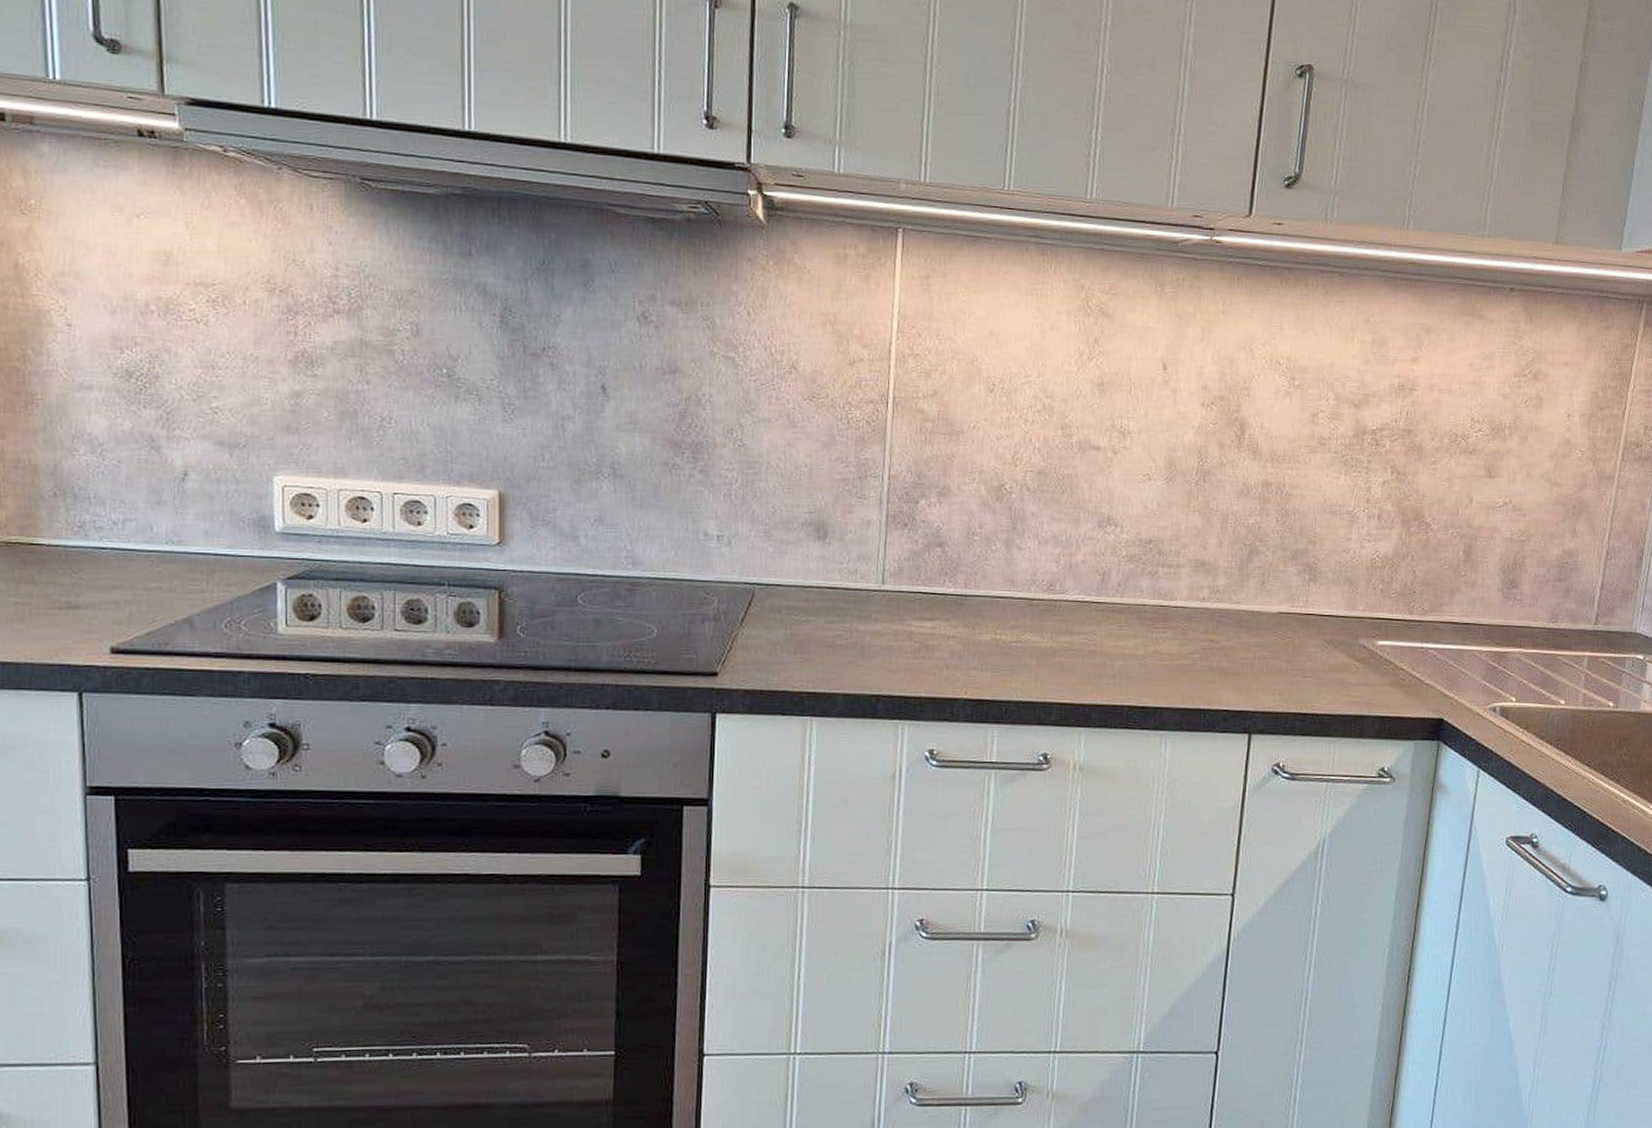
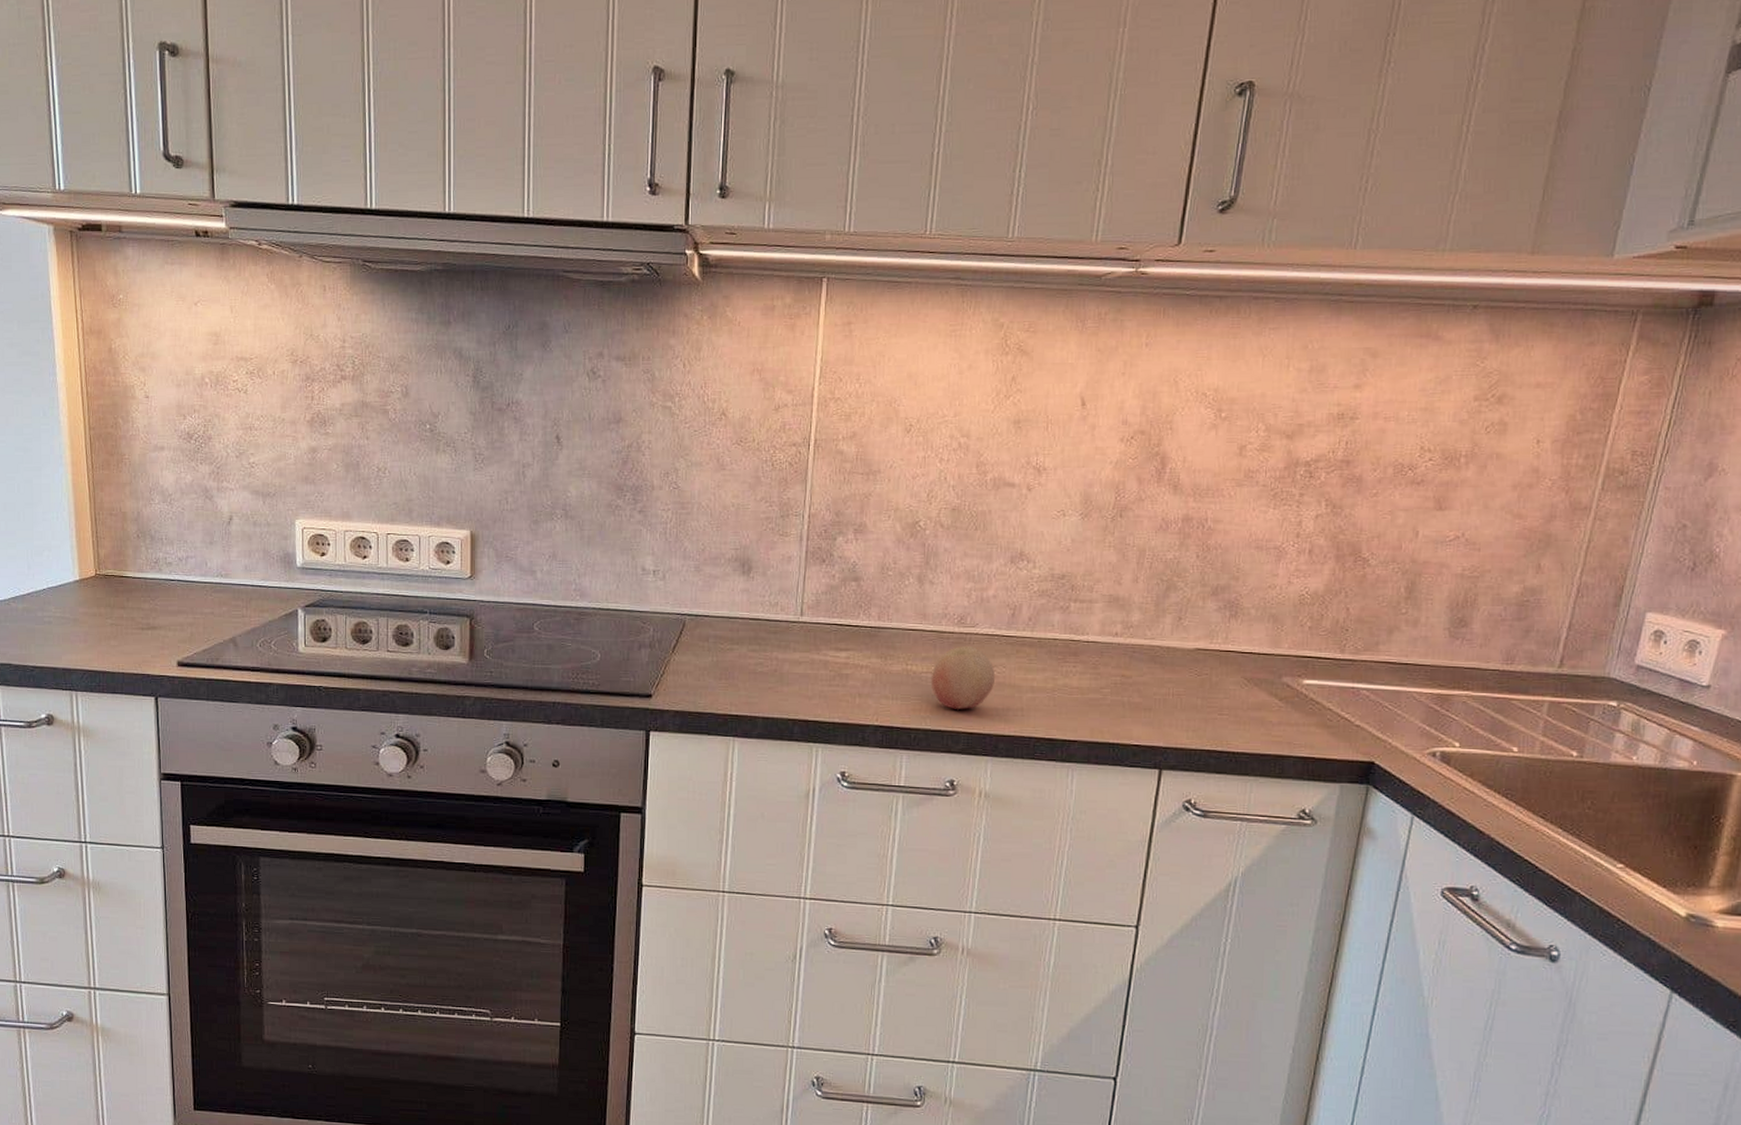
fruit: none [1021,613,1087,681] -> present [931,645,996,710]

